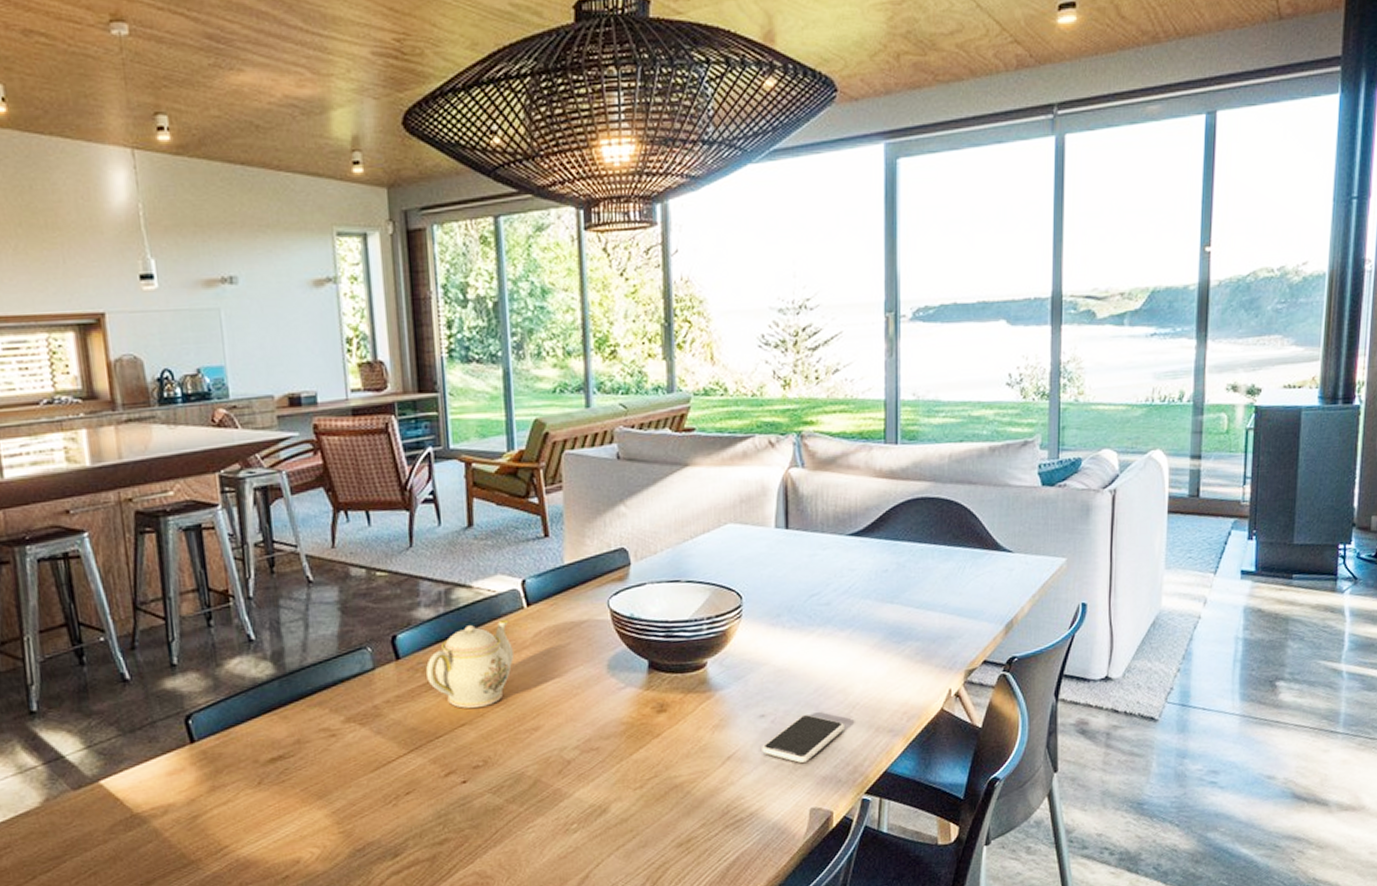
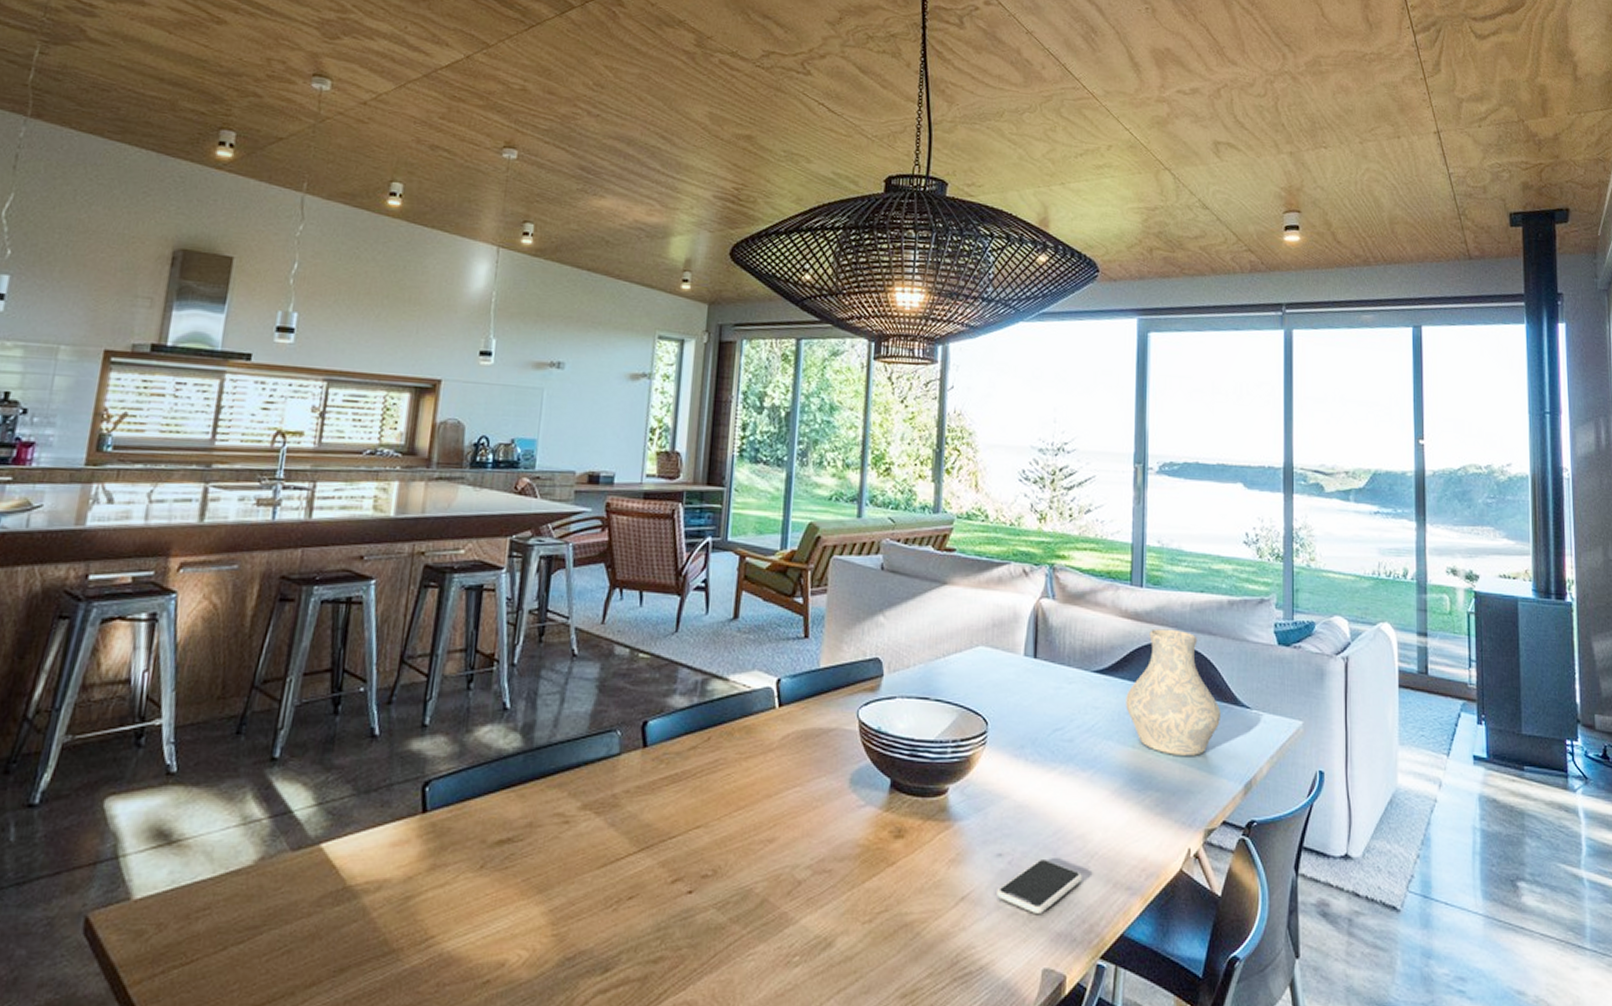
teapot: present [426,619,514,708] -> none [670,717,760,809]
vase: none [883,483,982,606] -> present [1126,628,1222,756]

